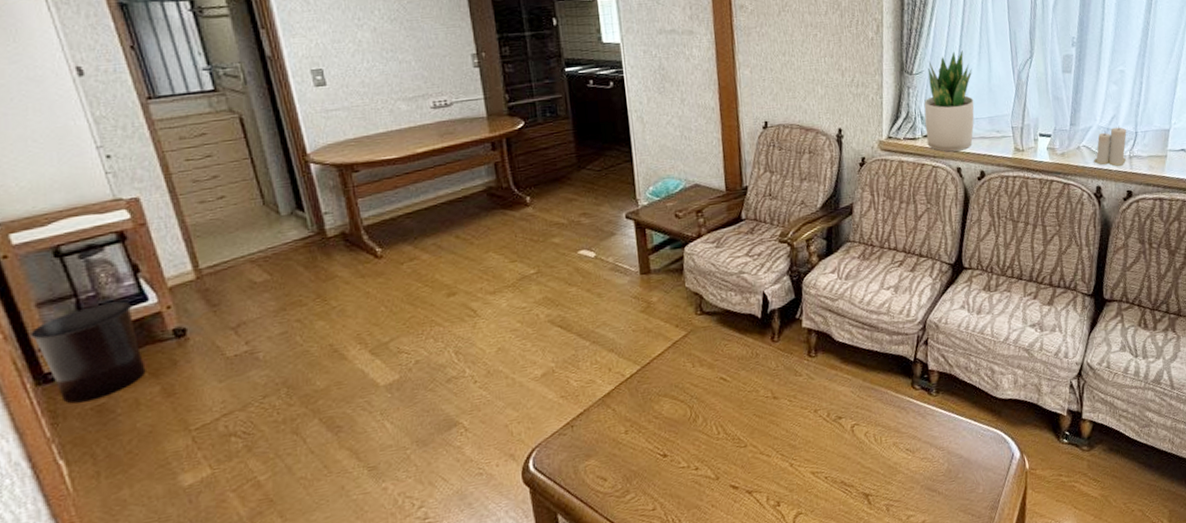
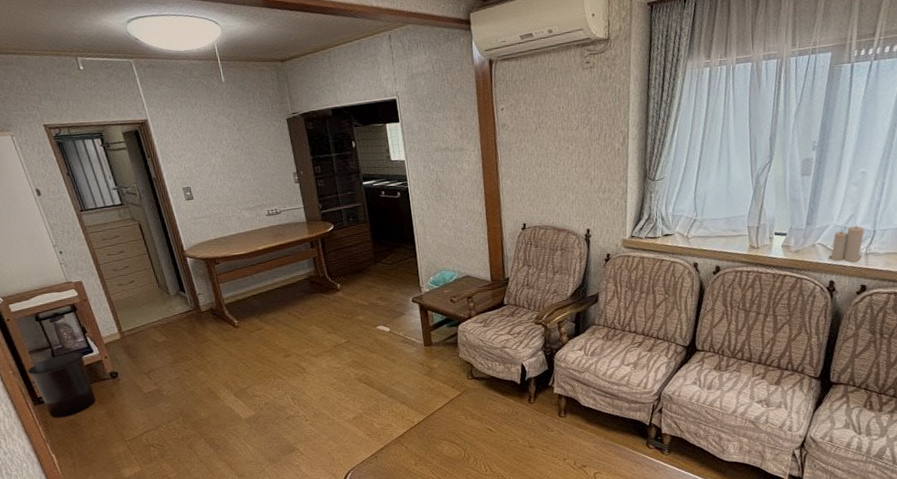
planter: present [924,50,975,152] -> none [665,157,713,249]

